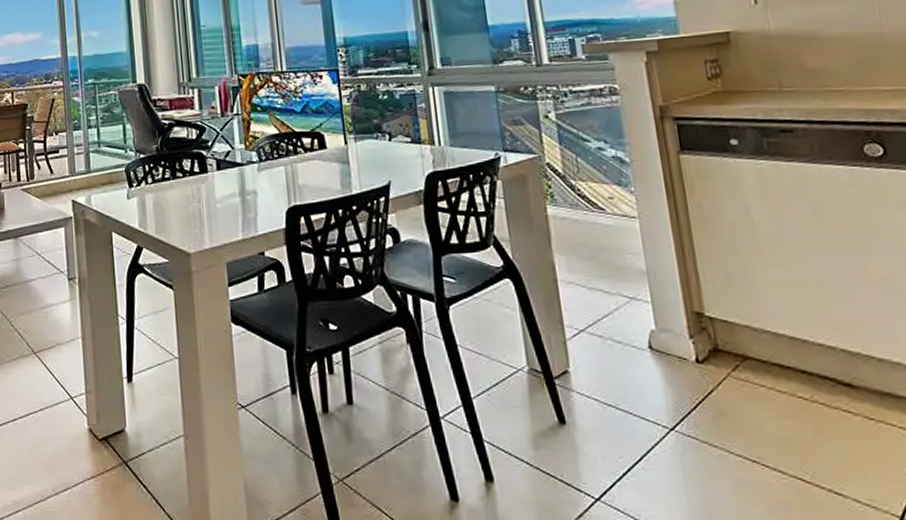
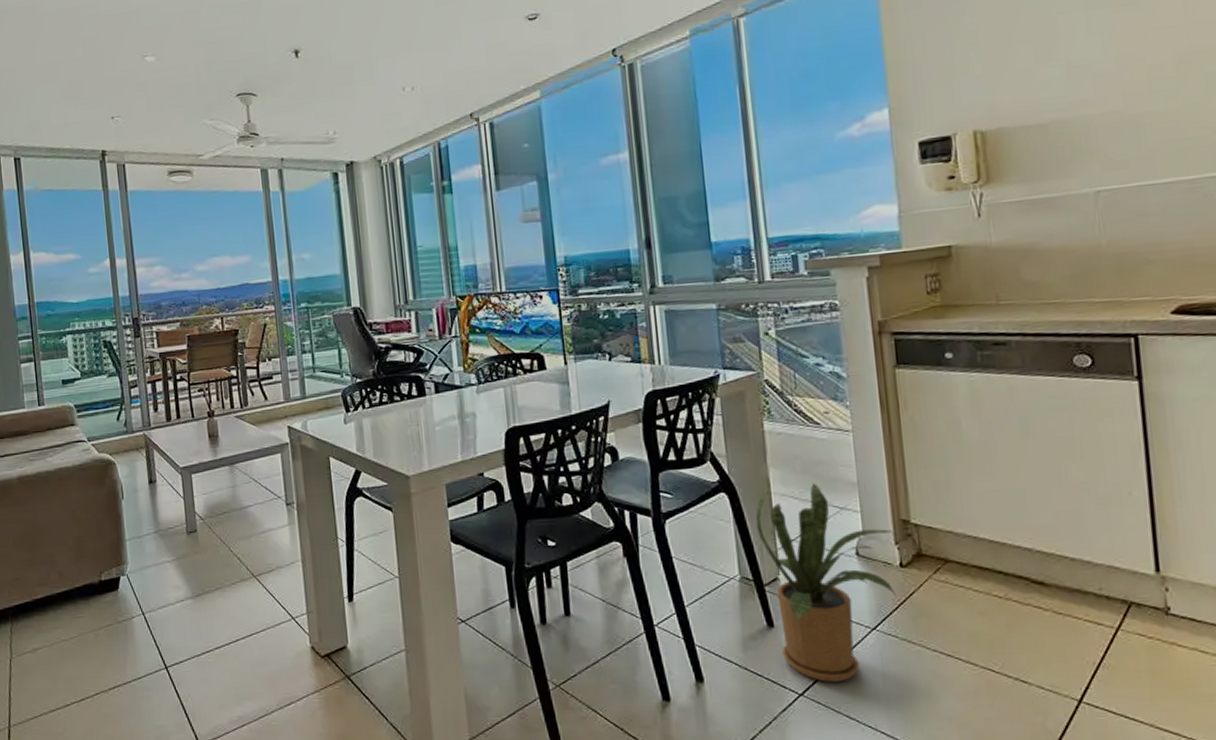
house plant: none [542,268,694,487] -> present [755,481,896,682]

